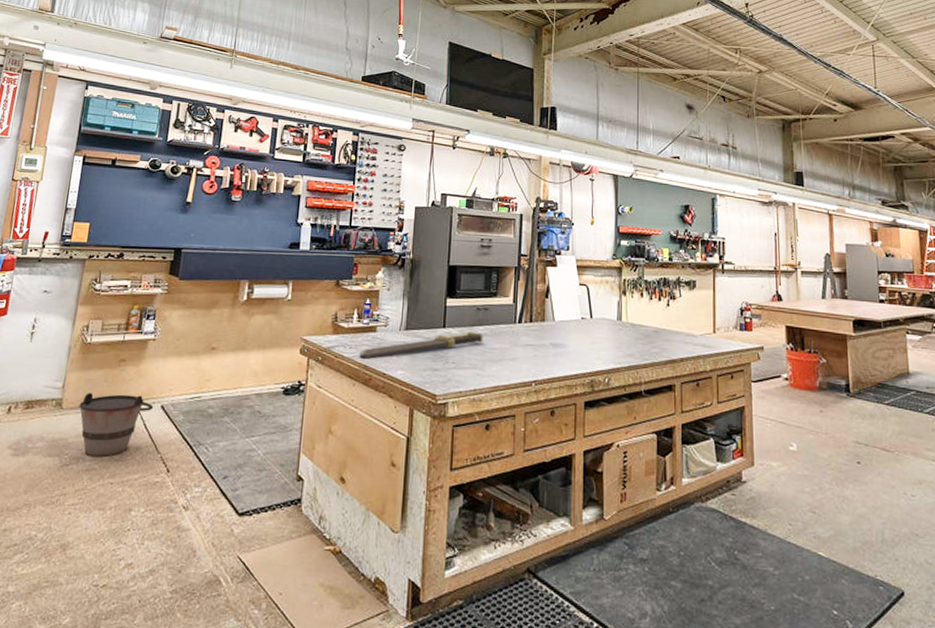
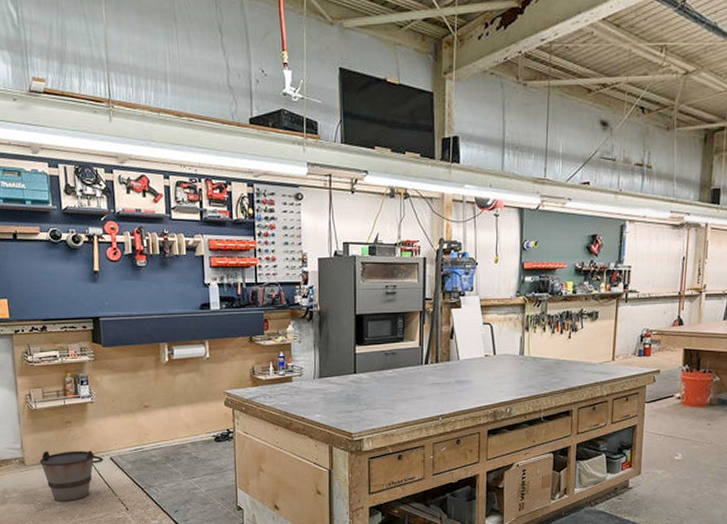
saw: present [359,332,483,360] -> none [279,375,392,407]

